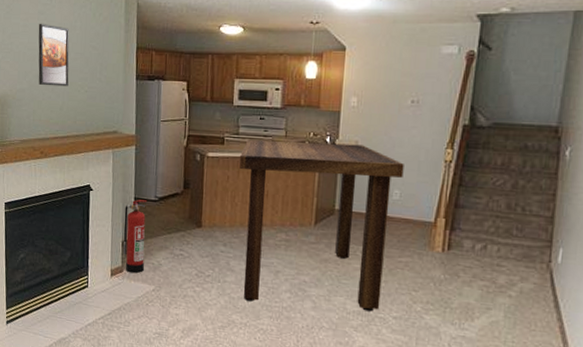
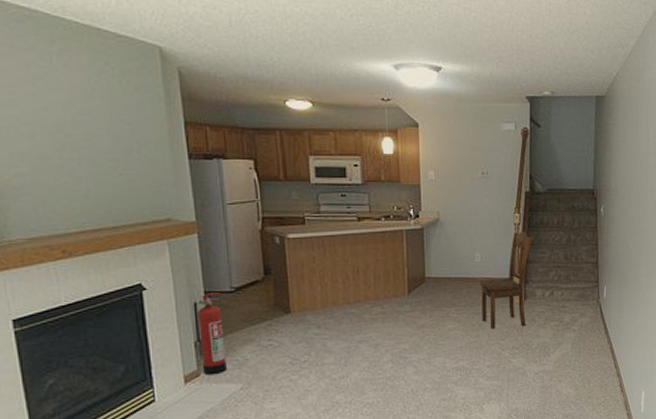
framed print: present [38,23,70,87] -> none [34,90,93,169]
dining table: present [240,139,404,312] -> none [324,215,482,379]
dining chair: none [393,170,467,280] -> present [480,231,533,329]

